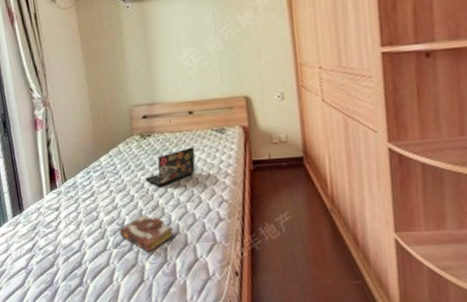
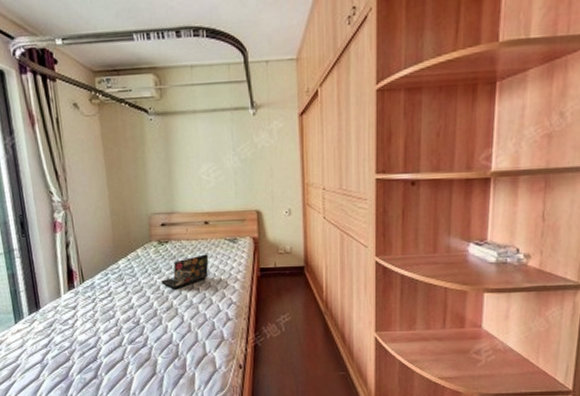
book: present [119,215,175,253] -> none [134,314,186,348]

